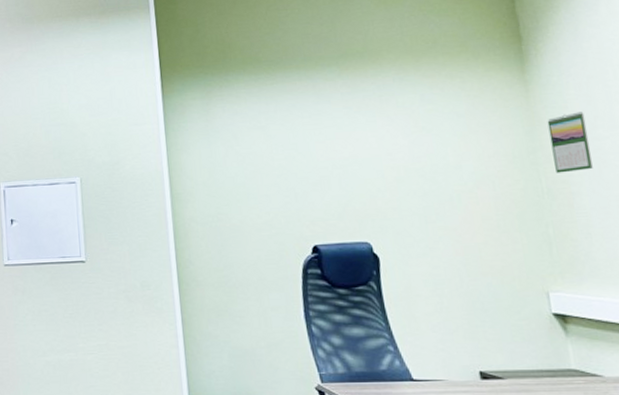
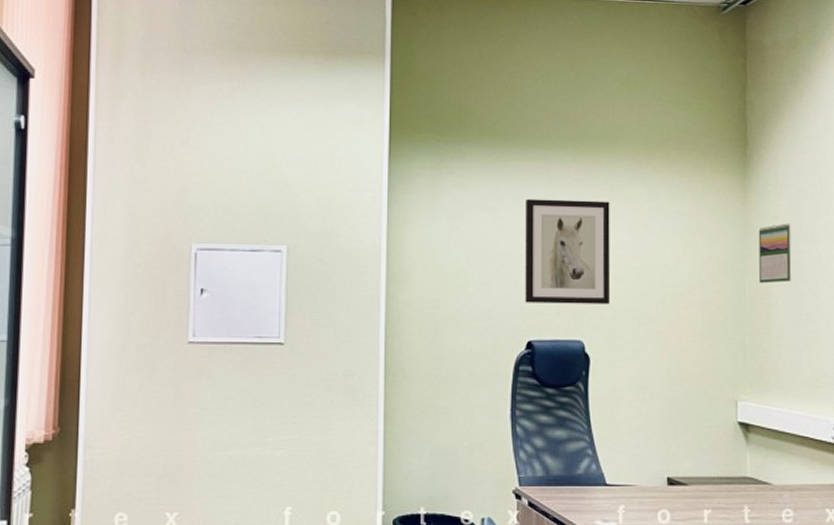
wall art: none [295,110,393,211] -> present [525,199,611,305]

